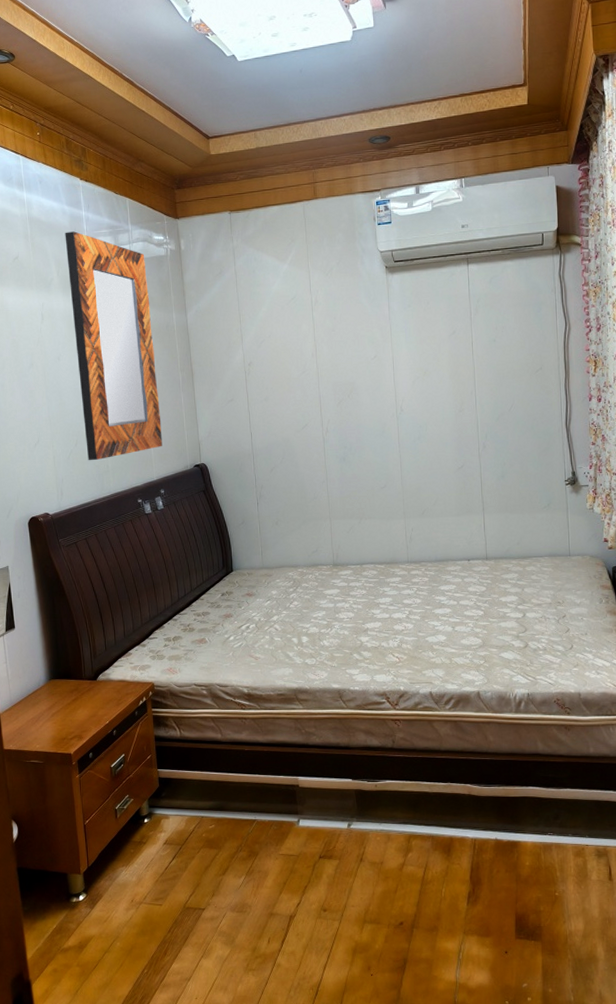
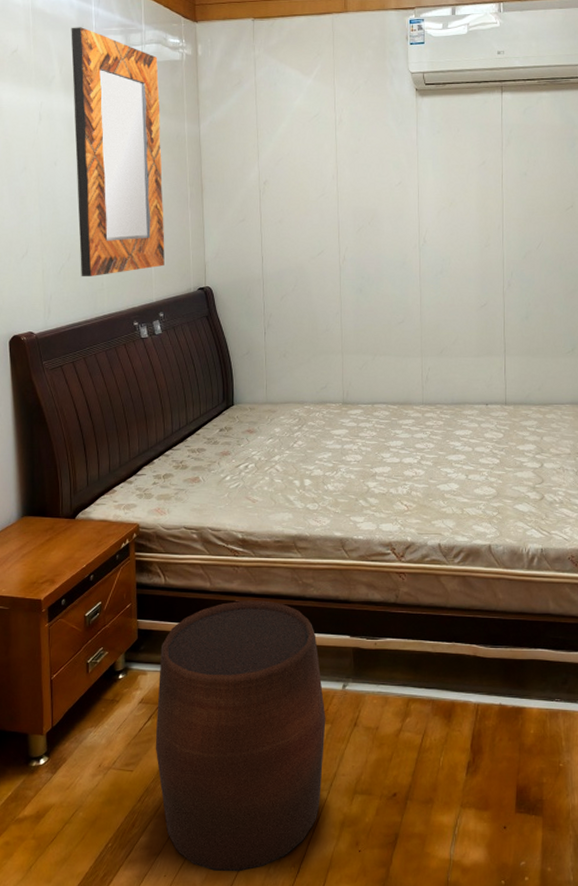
stool: none [180,749,334,995] -> present [155,600,326,872]

